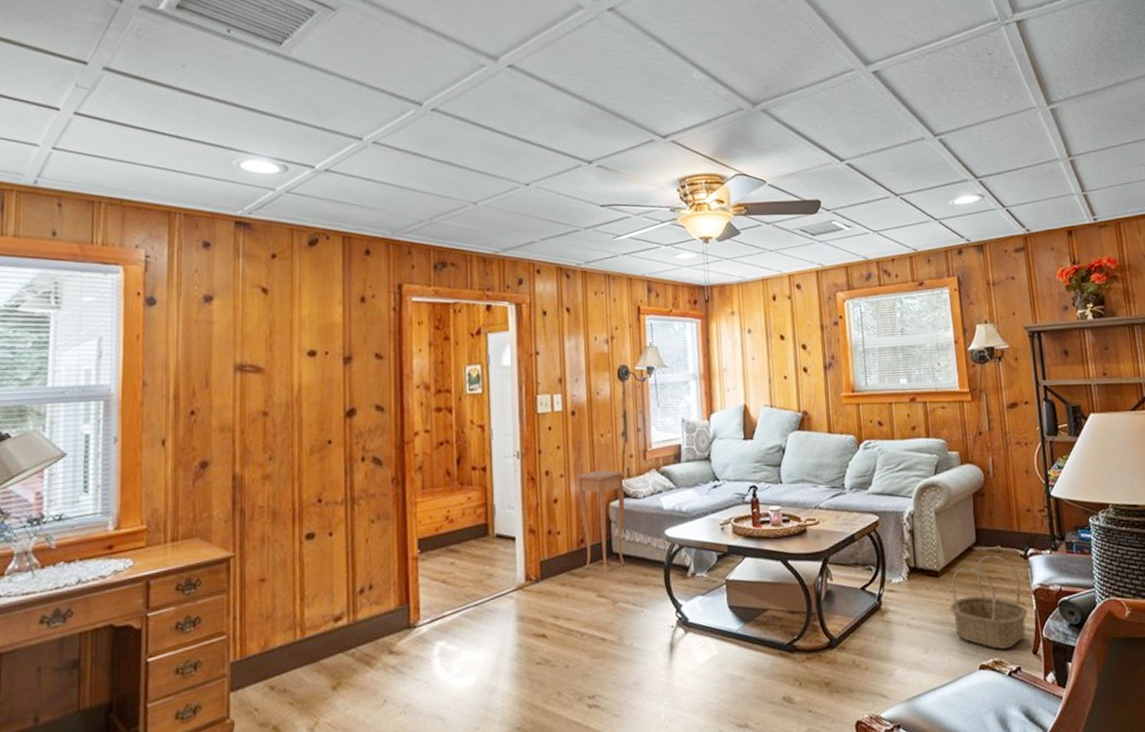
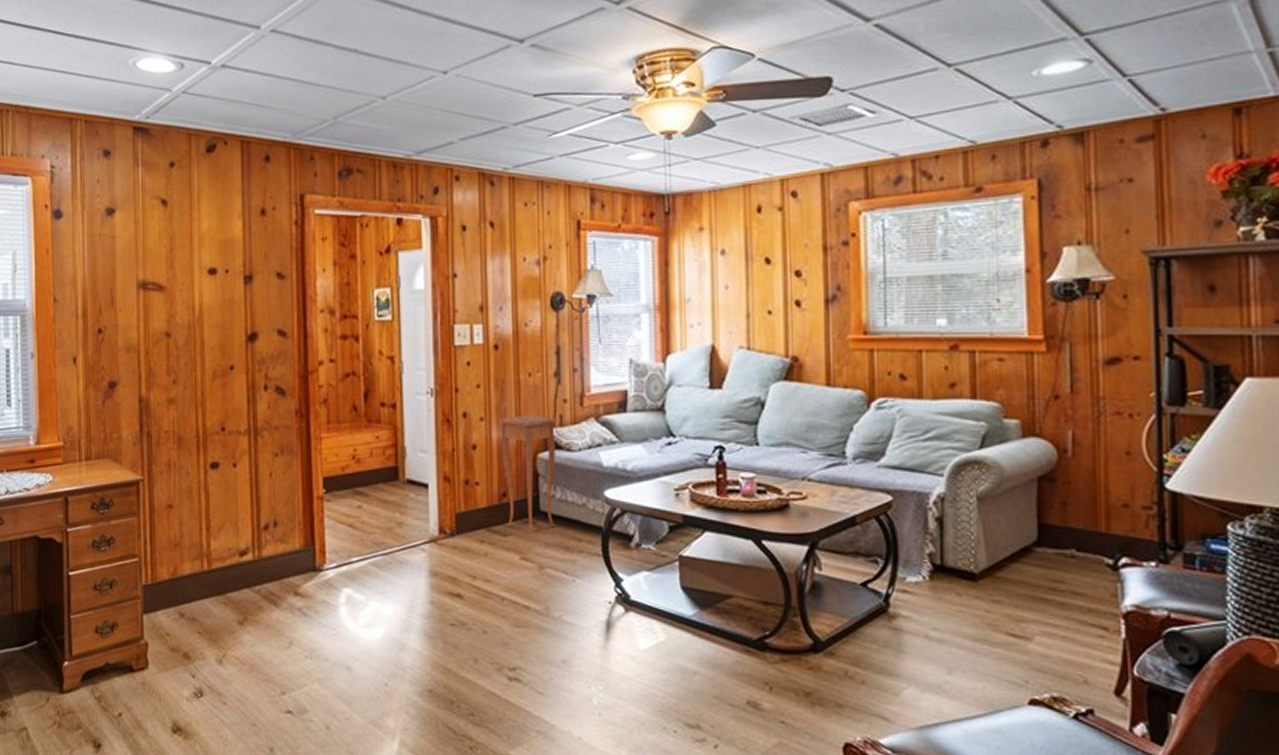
basket: present [950,554,1028,649] -> none [991,559,1111,684]

